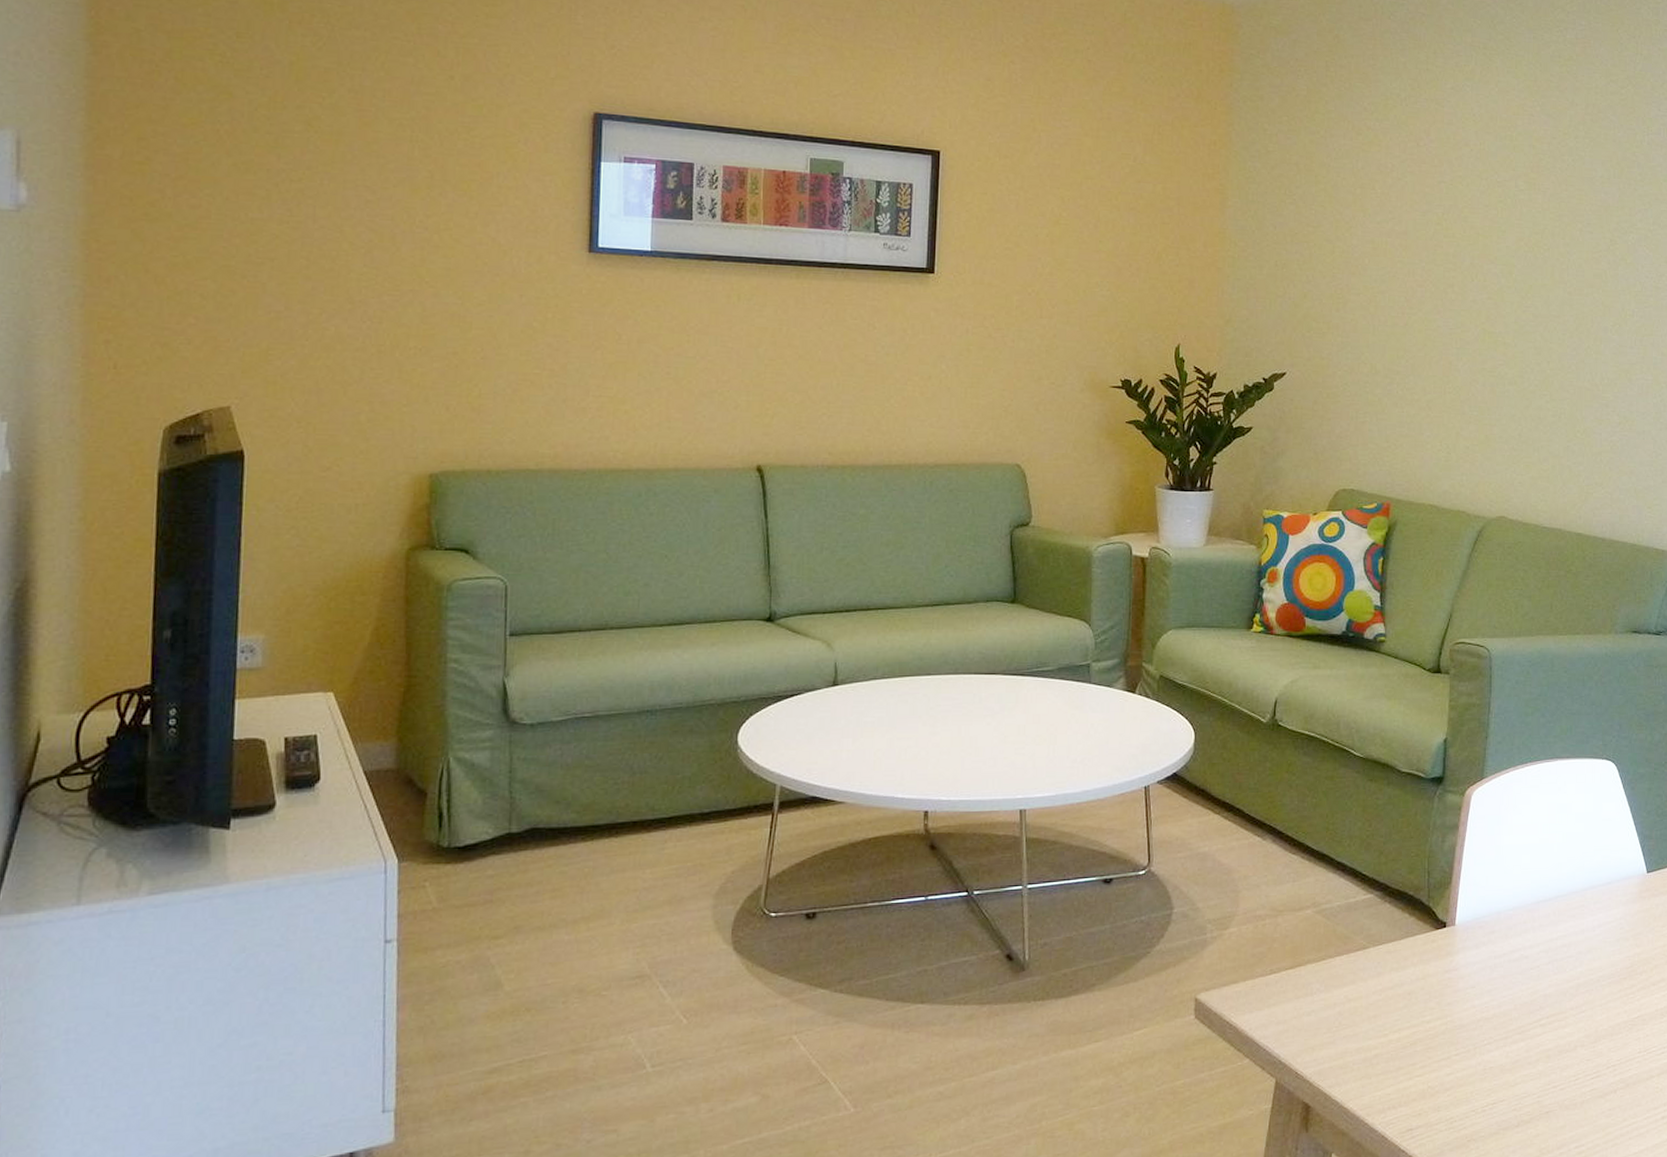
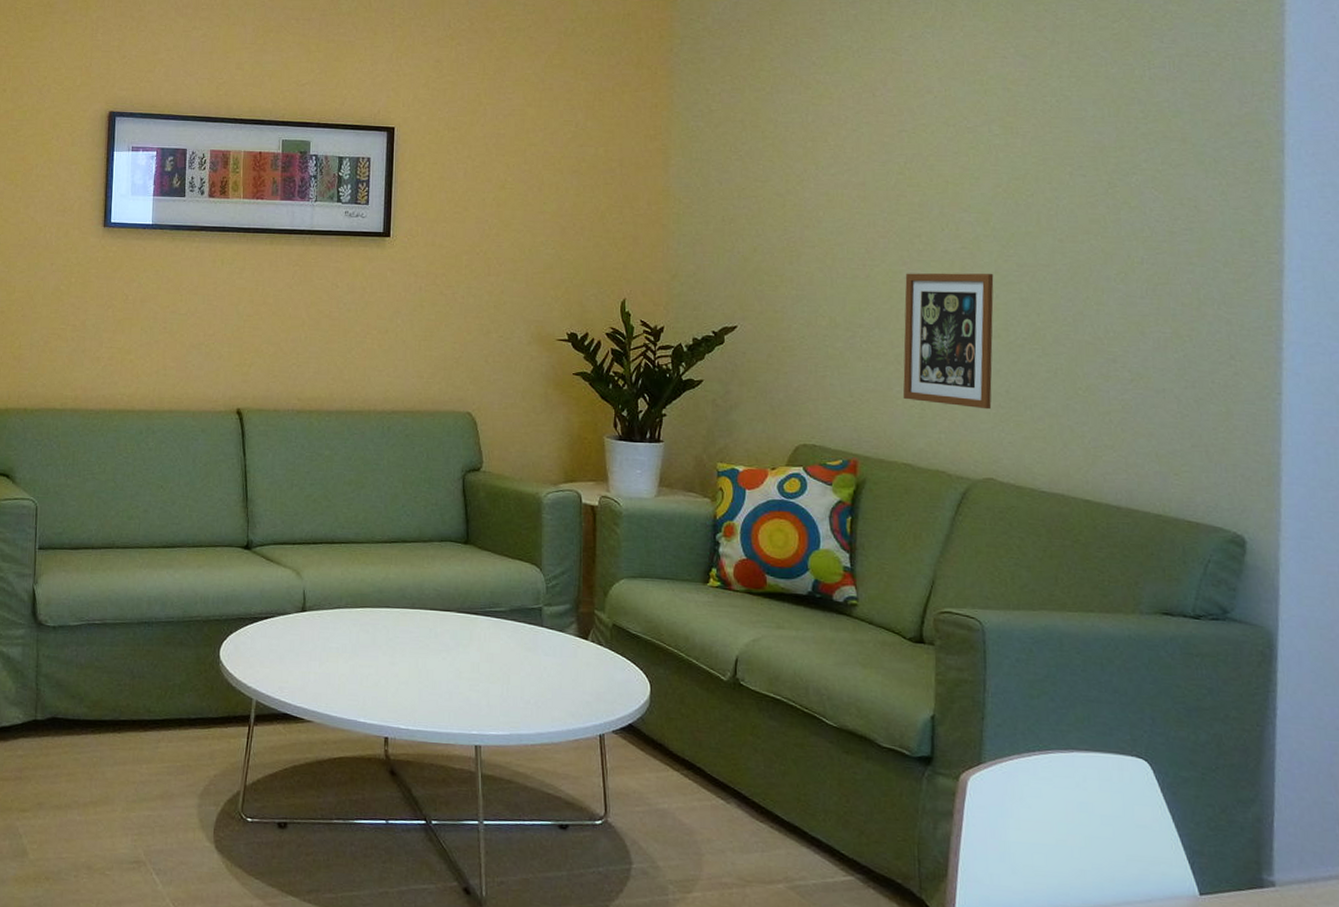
picture frame: none [1432,321,1513,452] -> present [903,273,994,410]

